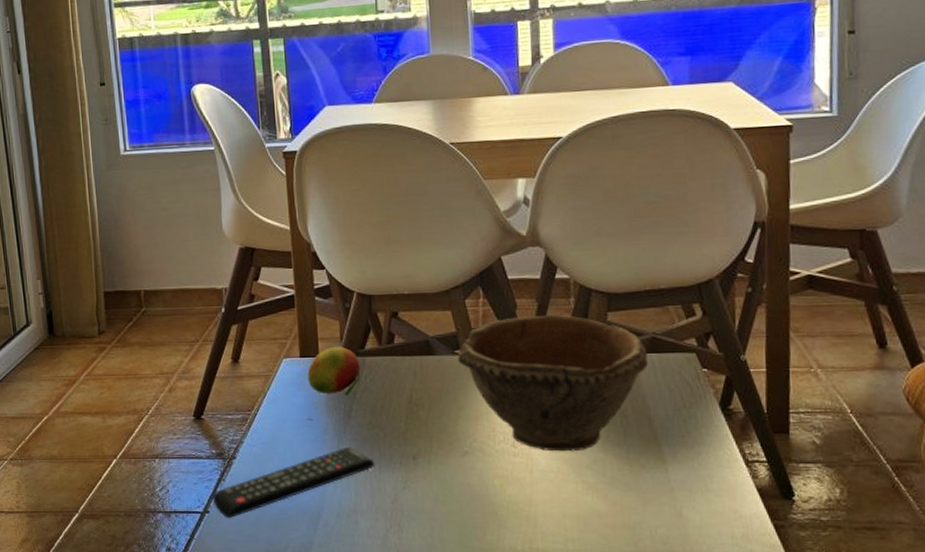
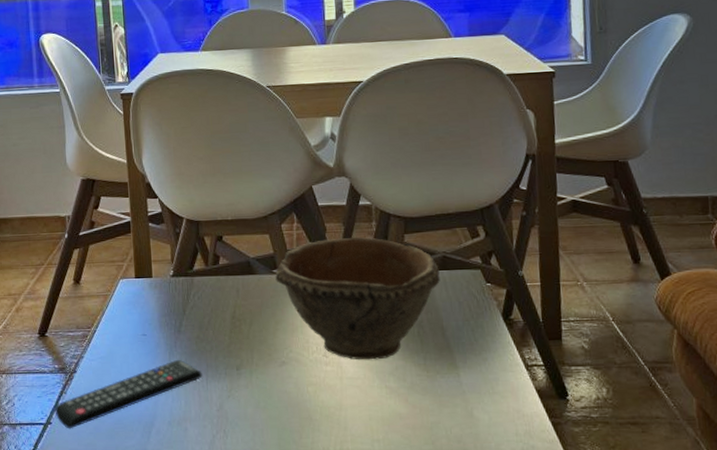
fruit: present [307,346,361,395] -> none [142,267,190,312]

